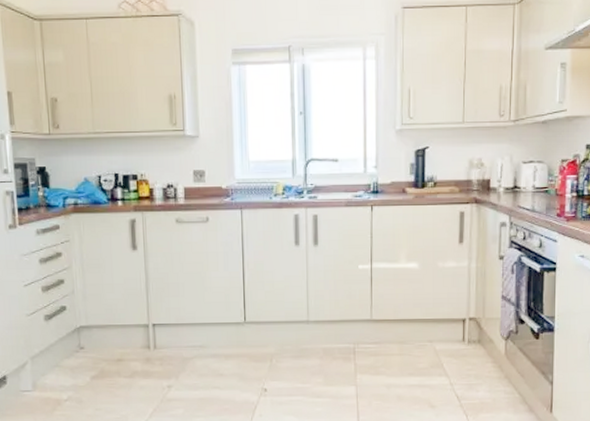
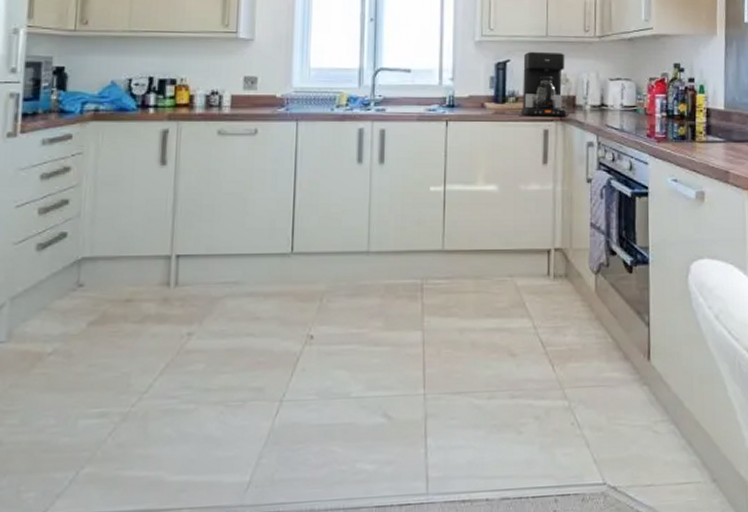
coffee maker: none [438,137,482,200] -> present [520,51,567,117]

